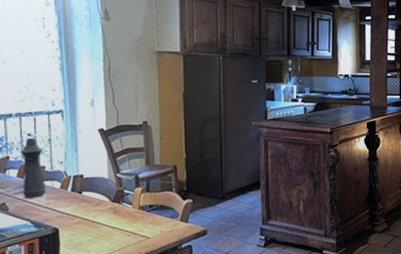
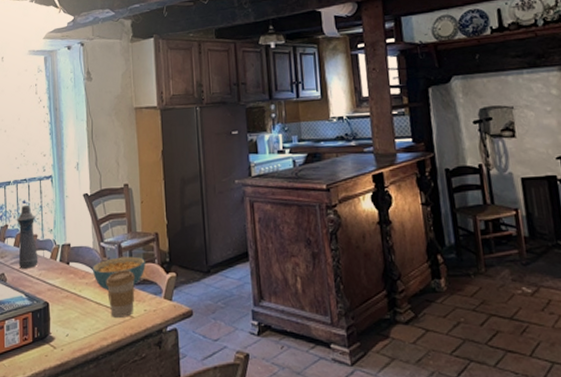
cereal bowl: none [107,186,163,217] -> present [92,256,145,291]
coffee cup: none [121,198,151,239] -> present [106,270,135,318]

